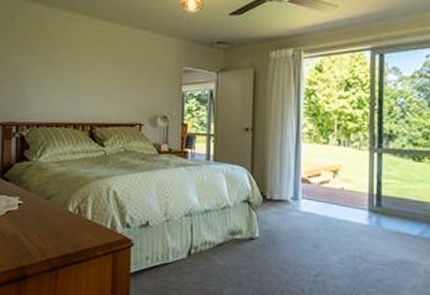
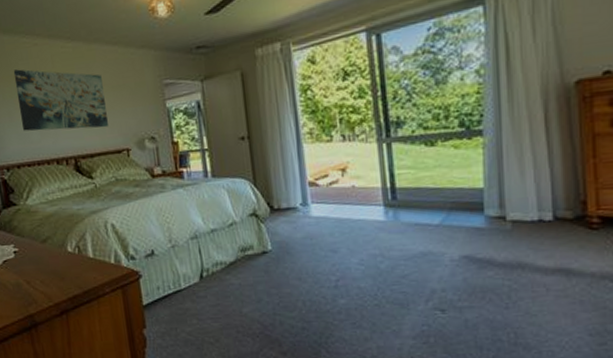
wall art: none [48,38,128,102] -> present [13,69,108,131]

